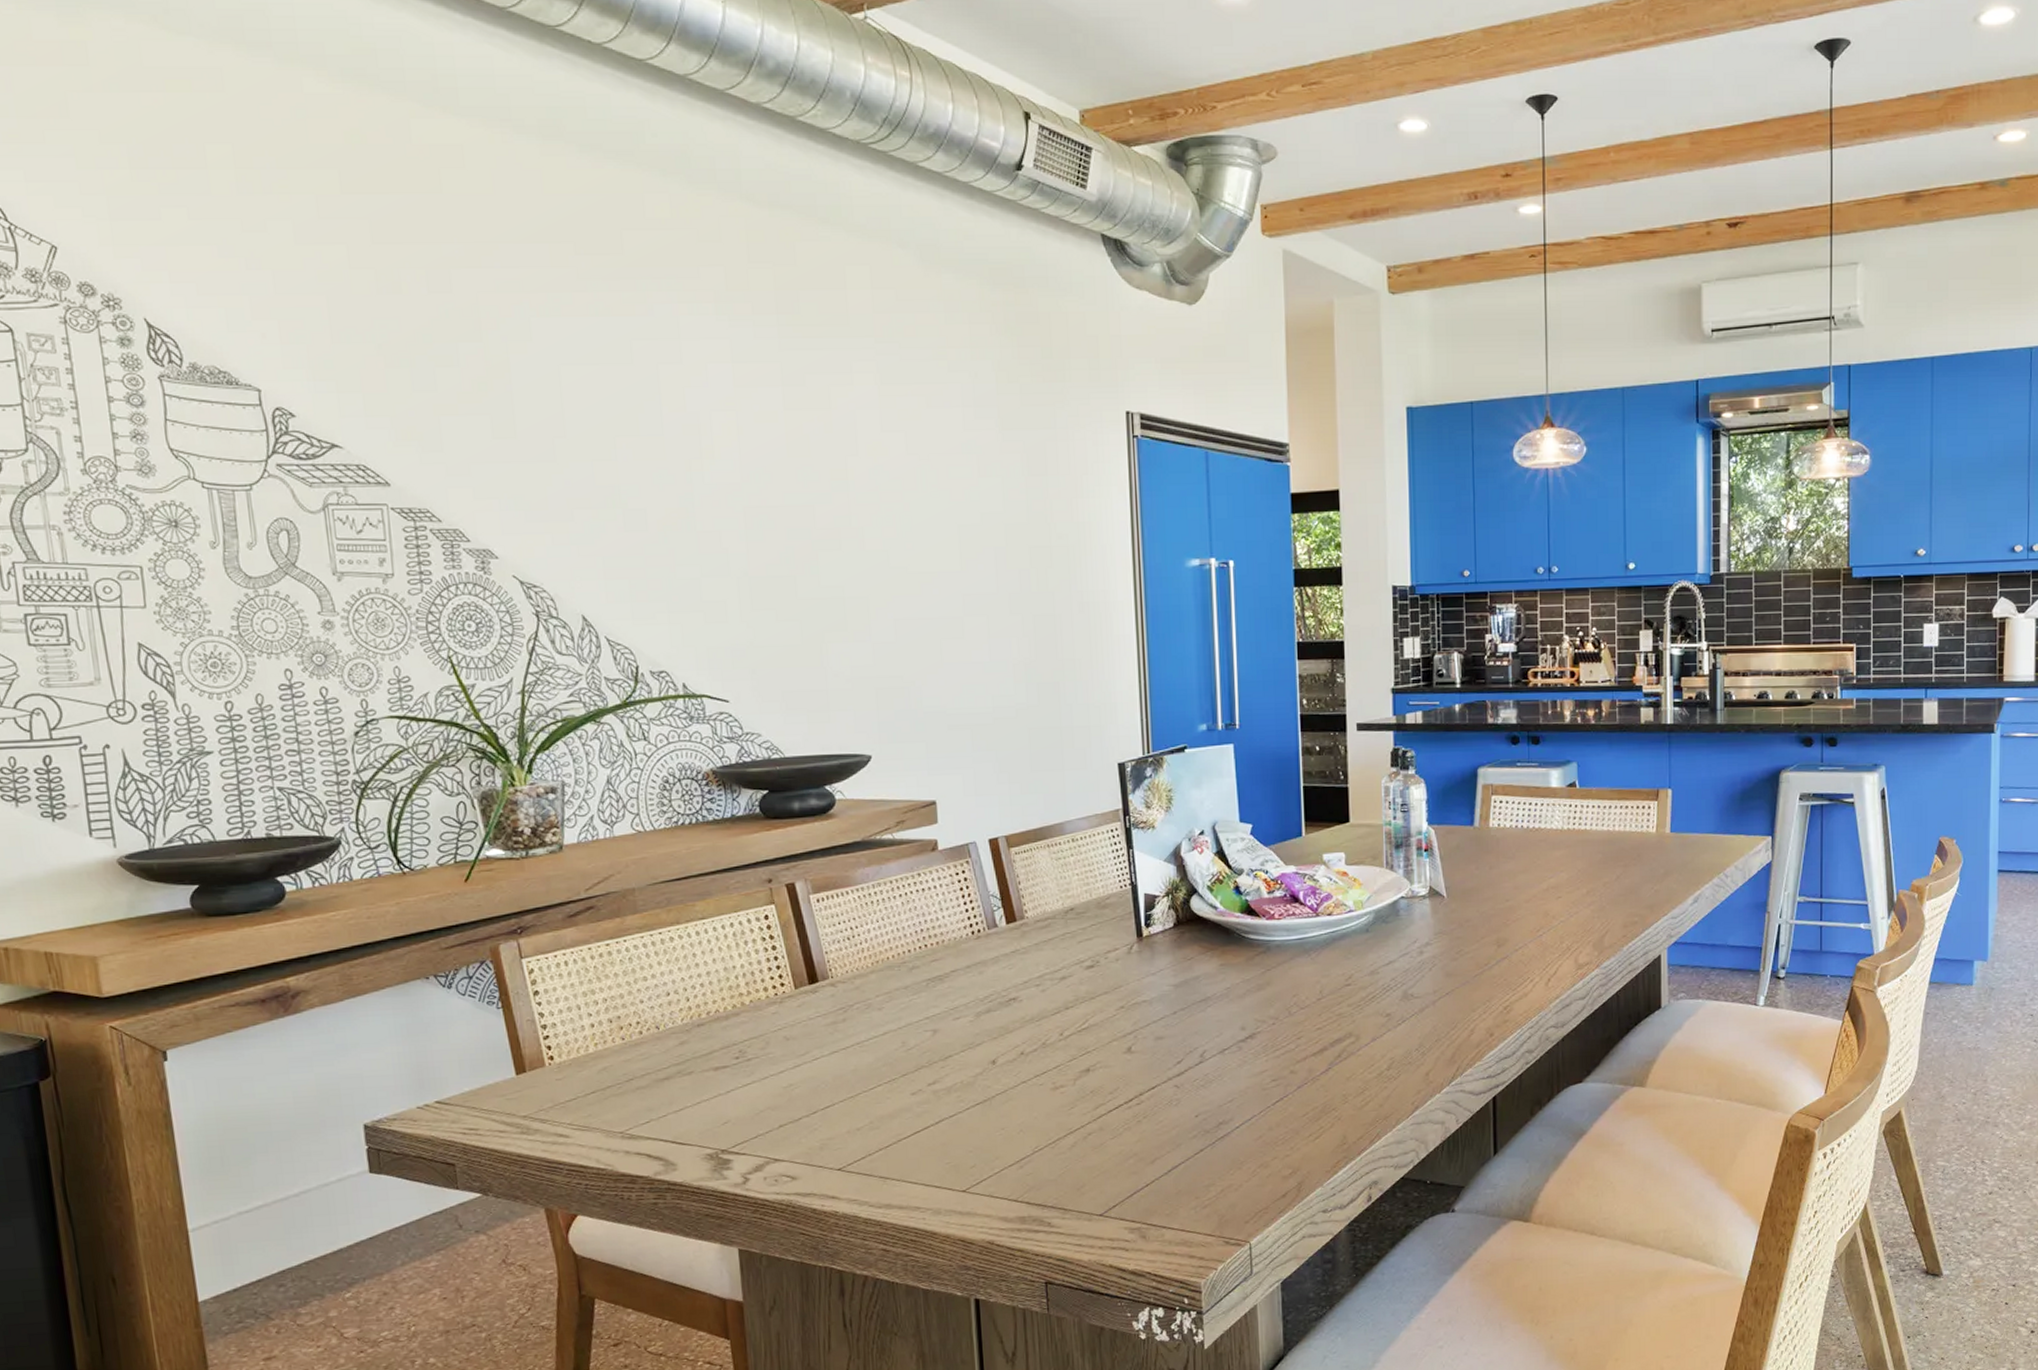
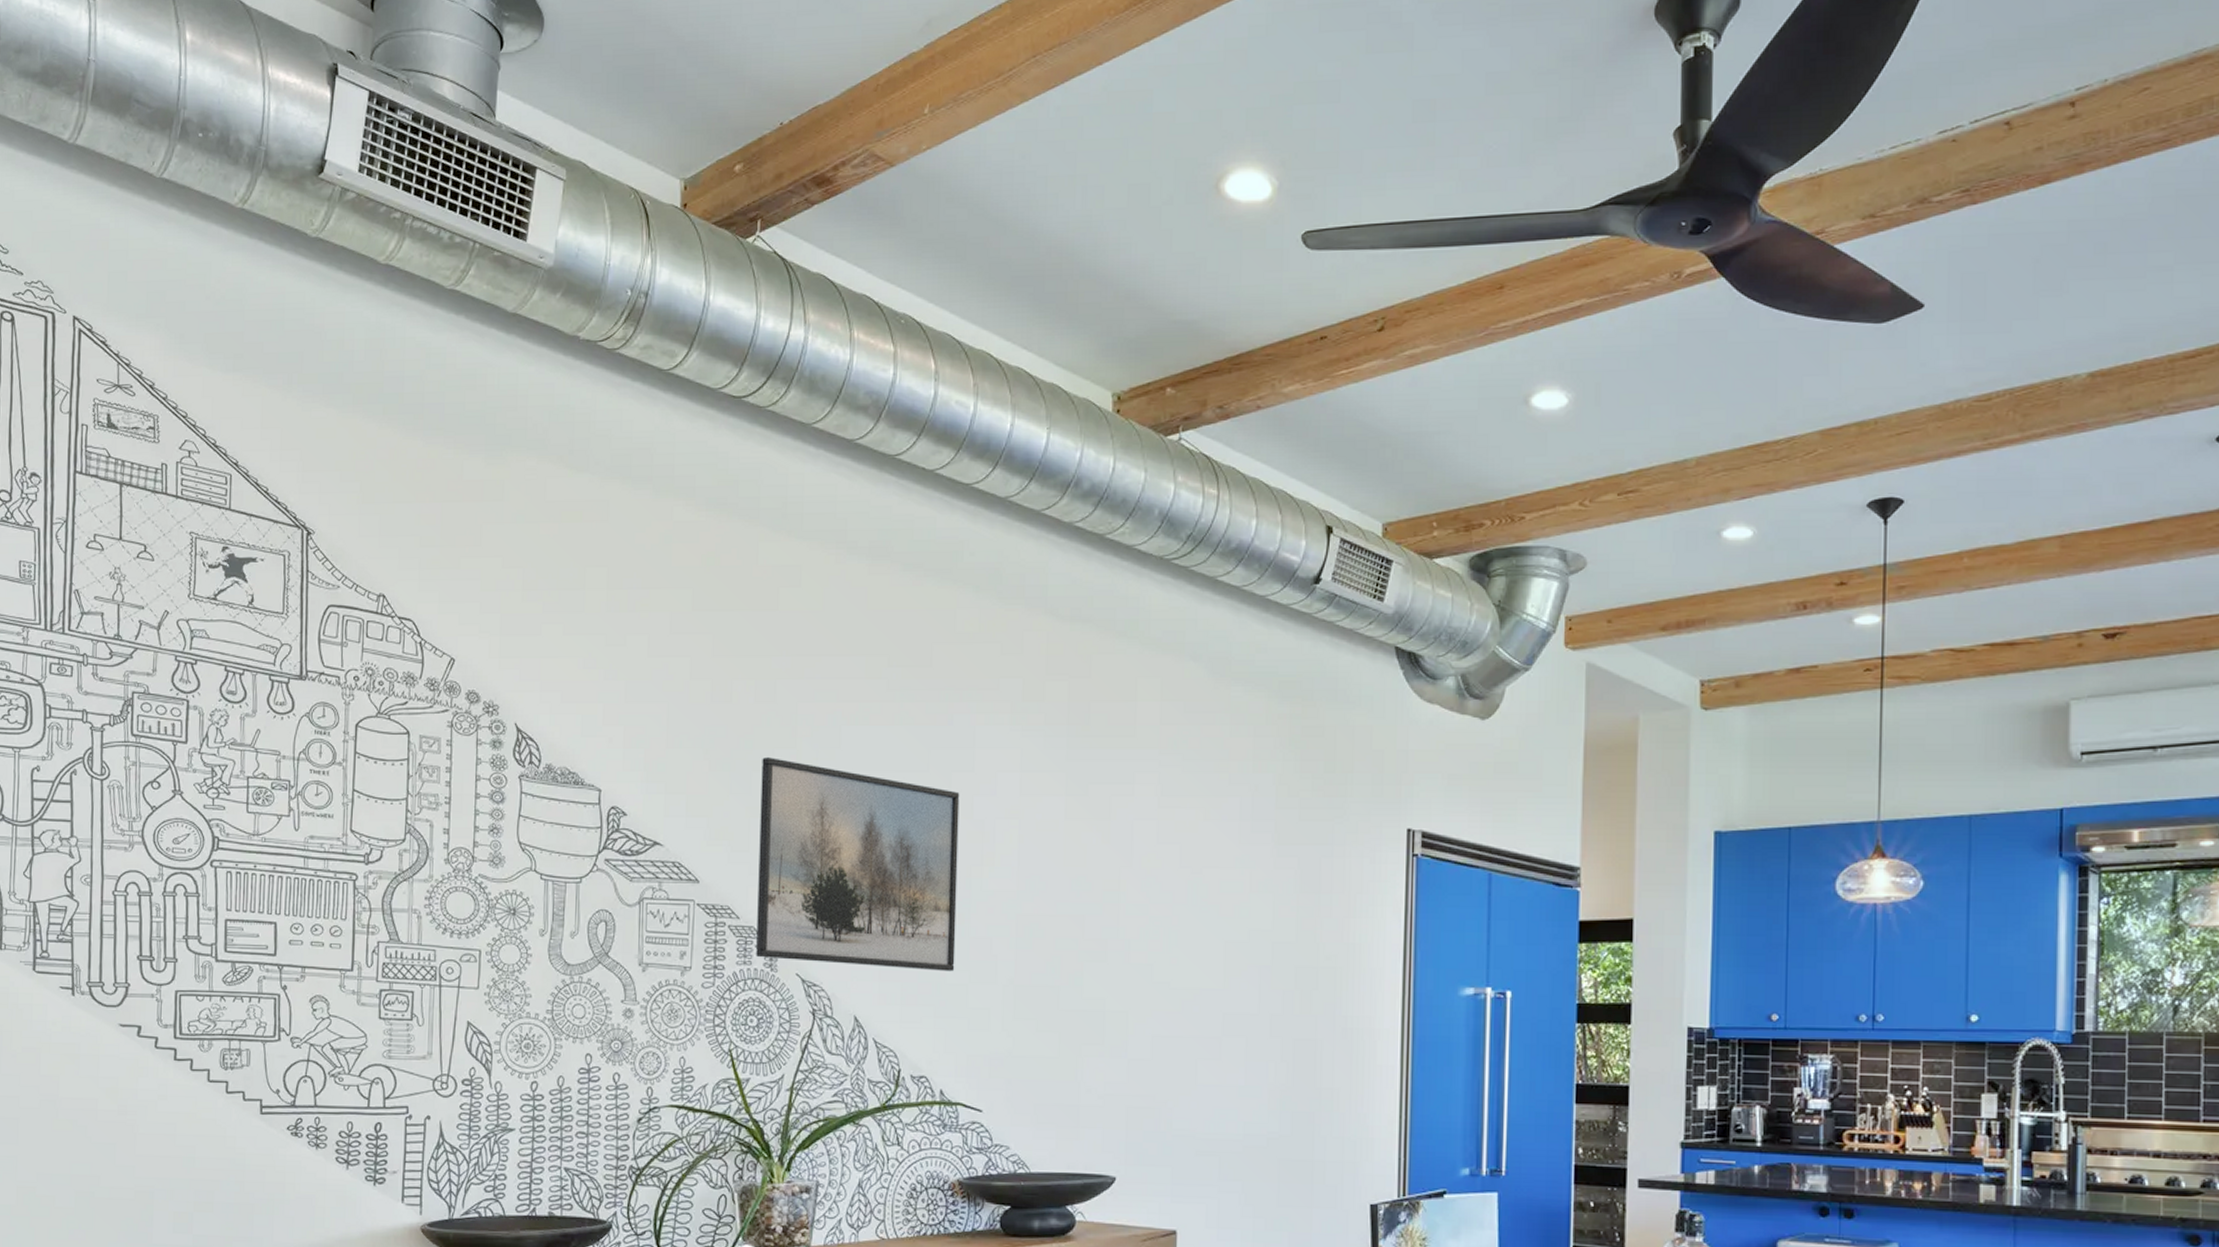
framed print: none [445,352,684,567] -> present [756,757,960,972]

